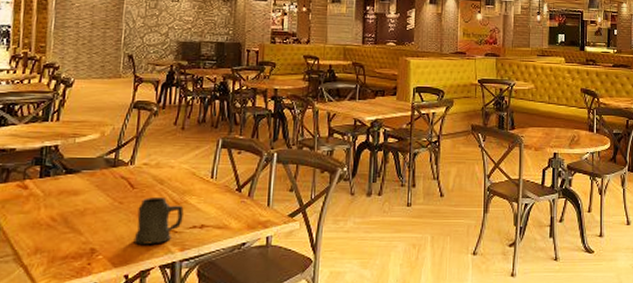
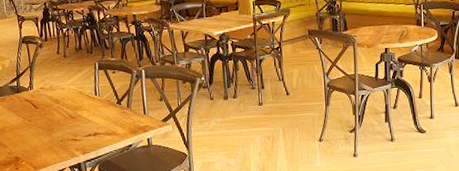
mug: present [133,196,184,245] -> none [43,113,80,152]

